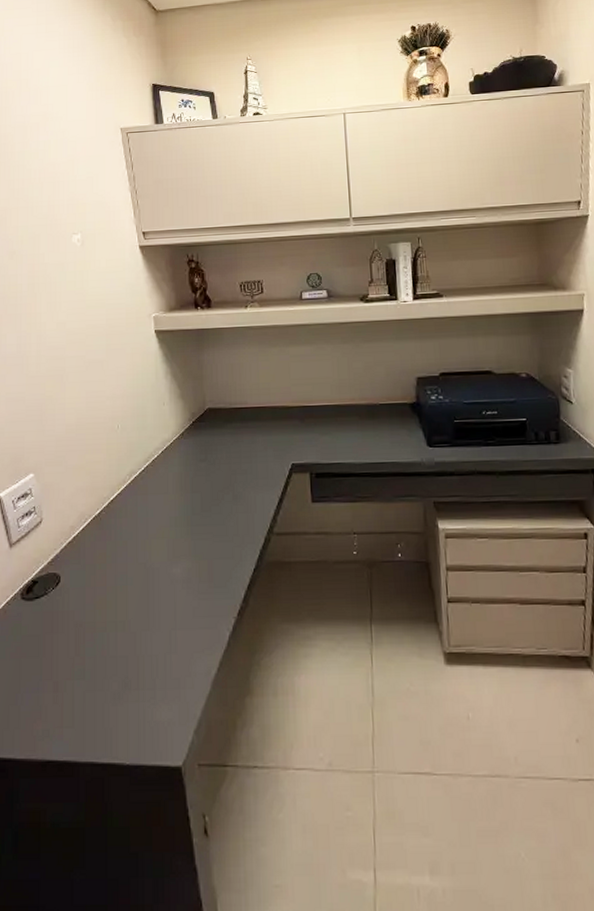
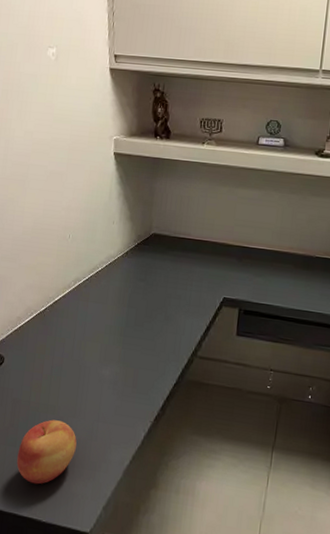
apple: none [88,637,154,720] -> present [17,419,77,484]

